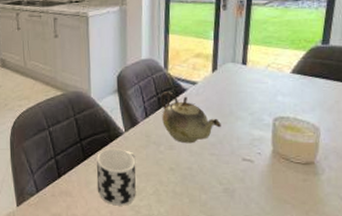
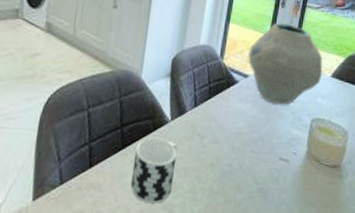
teapot: present [160,91,221,144] -> none [210,81,265,139]
vase: none [193,25,280,107] -> present [248,22,323,105]

